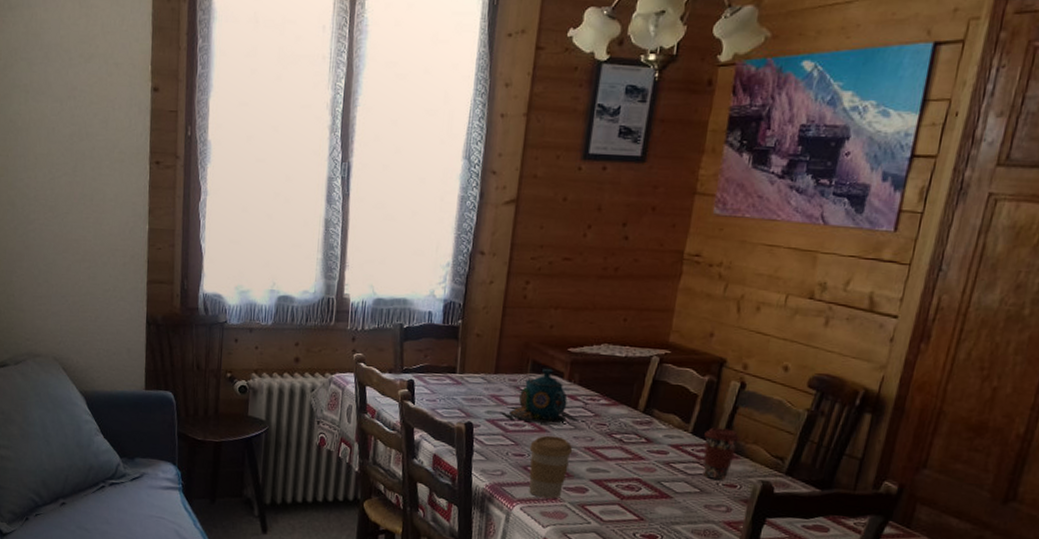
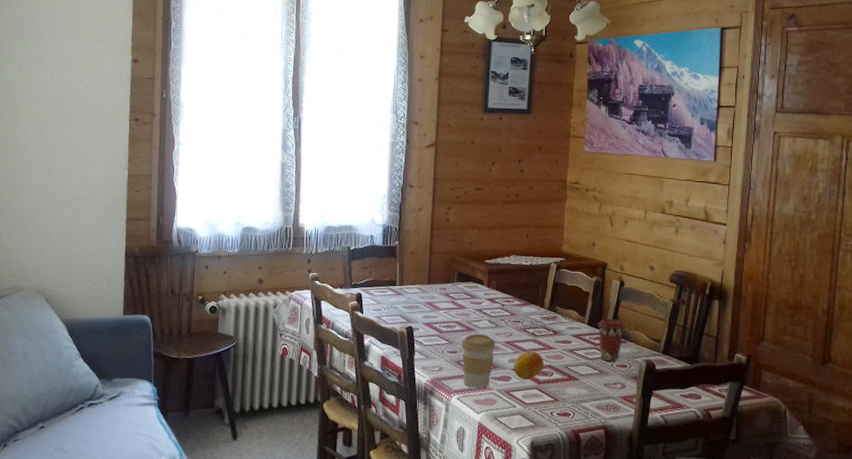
teapot: present [500,368,579,426] -> none [434,277,499,326]
fruit: none [591,459,631,494] -> present [513,350,544,380]

